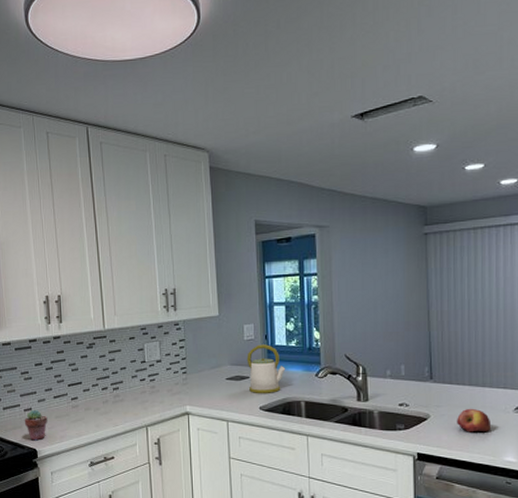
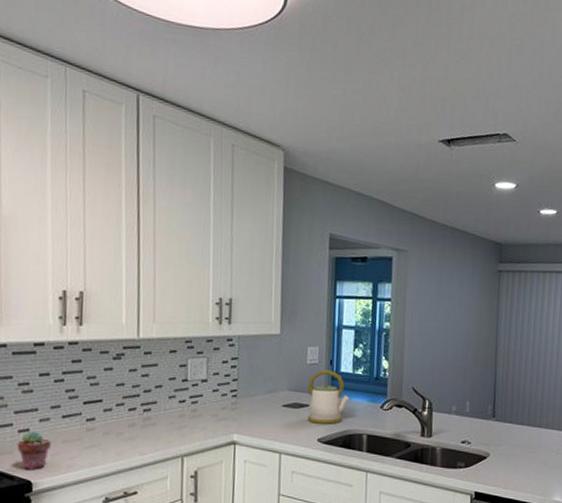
apple: present [457,408,492,432] -> none [514,448,545,472]

